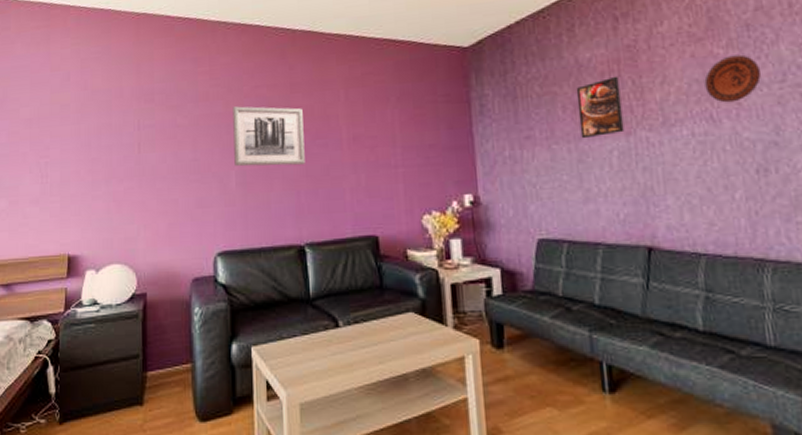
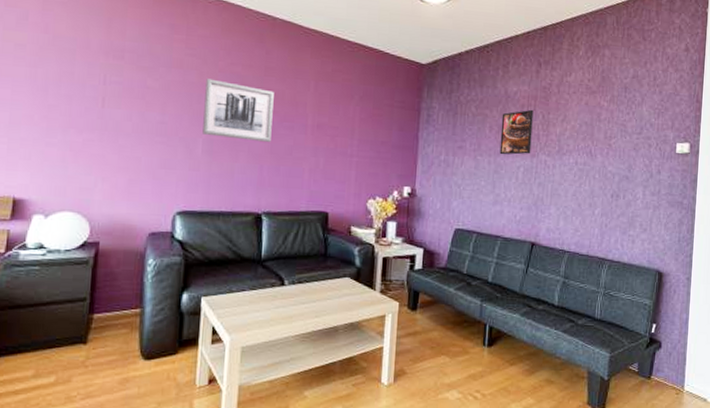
decorative plate: present [704,54,762,103] -> none [590,108,628,144]

